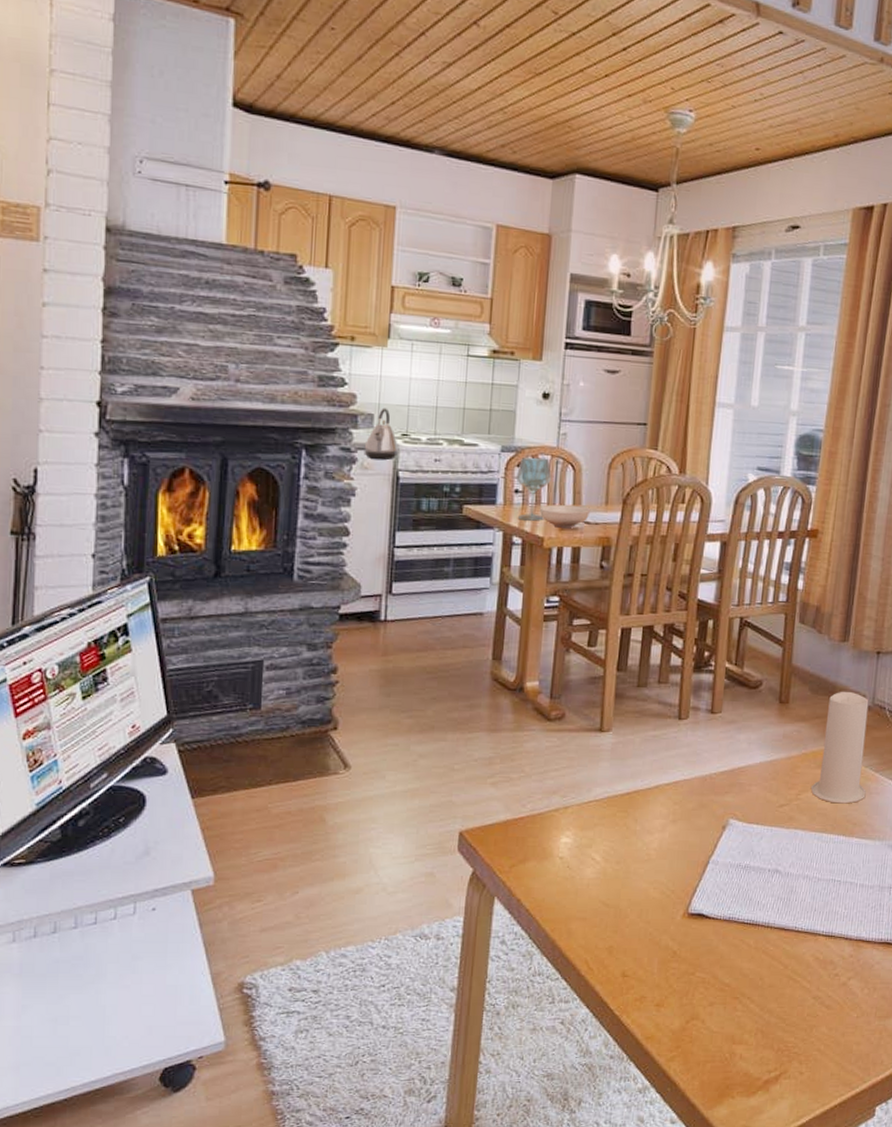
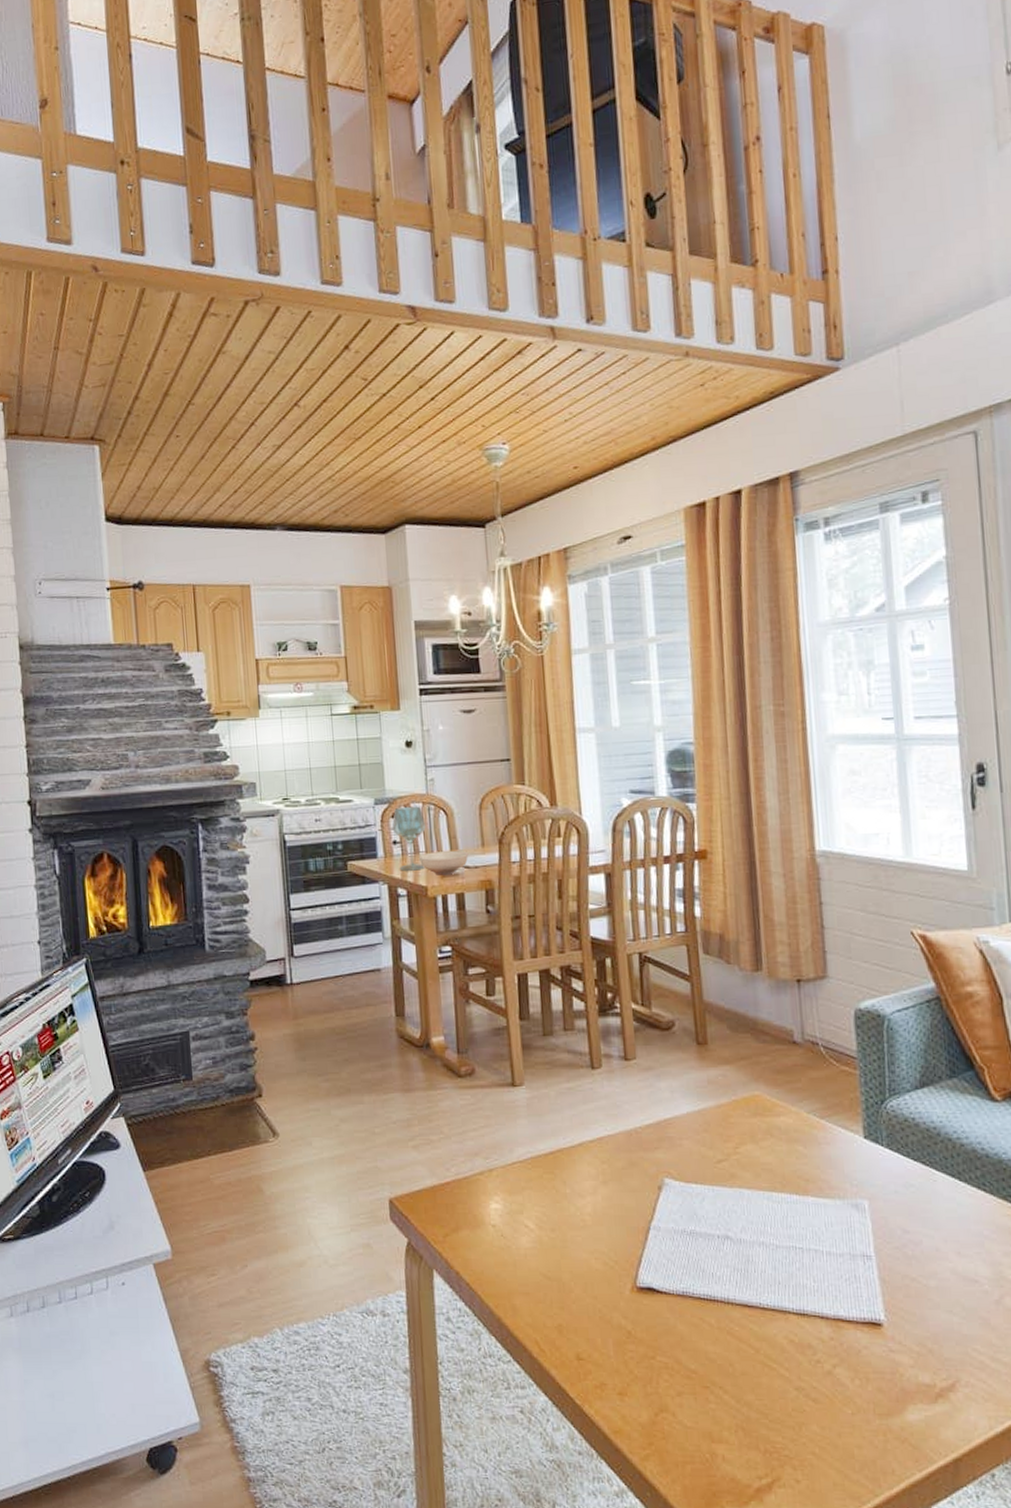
kettle: present [364,407,399,460] -> none [251,775,282,825]
candle: present [811,691,869,804] -> none [750,1026,814,1157]

